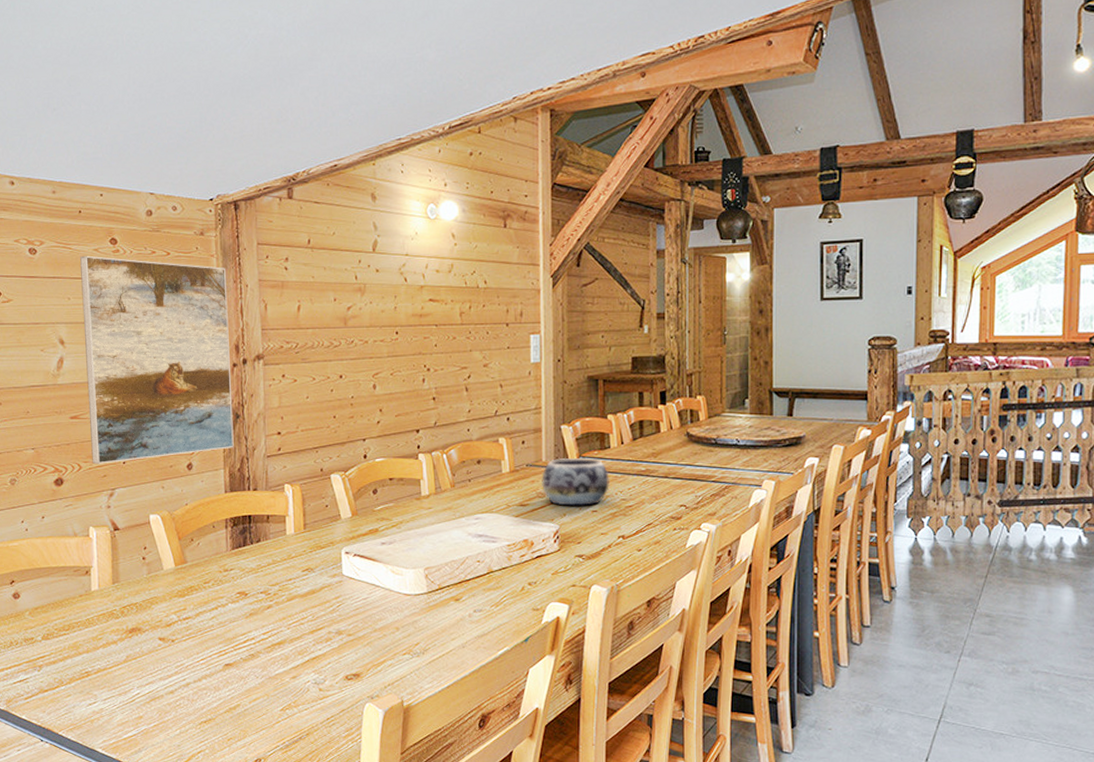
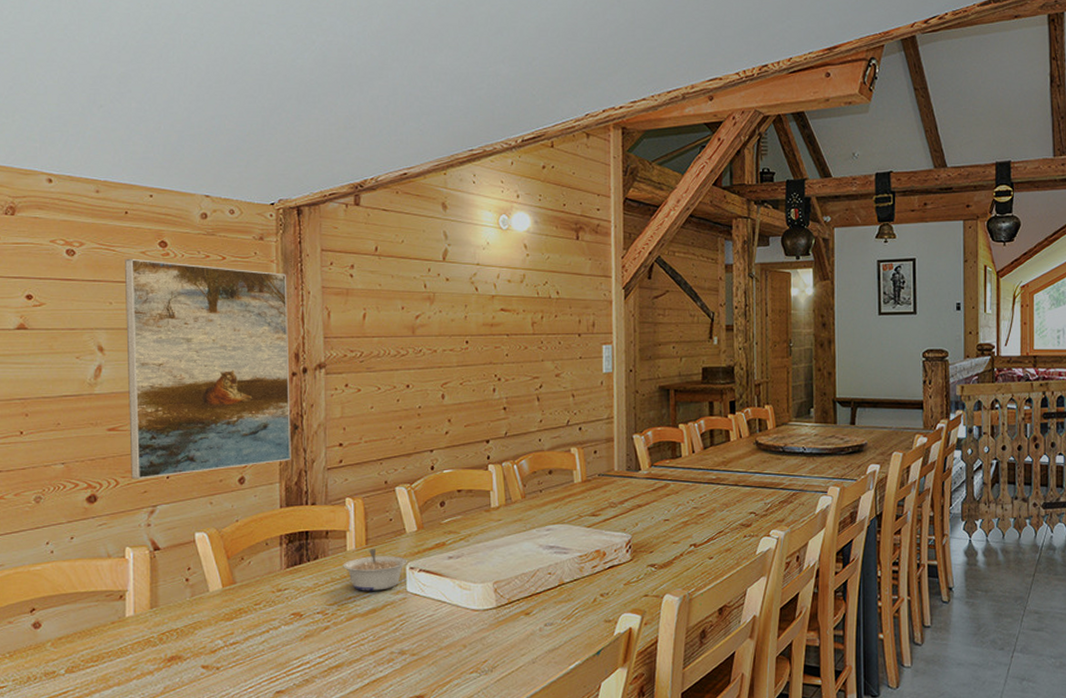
legume: none [283,533,343,573] -> present [343,549,407,591]
decorative bowl: present [542,457,609,506] -> none [614,467,681,515]

